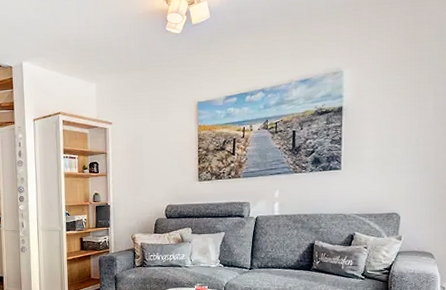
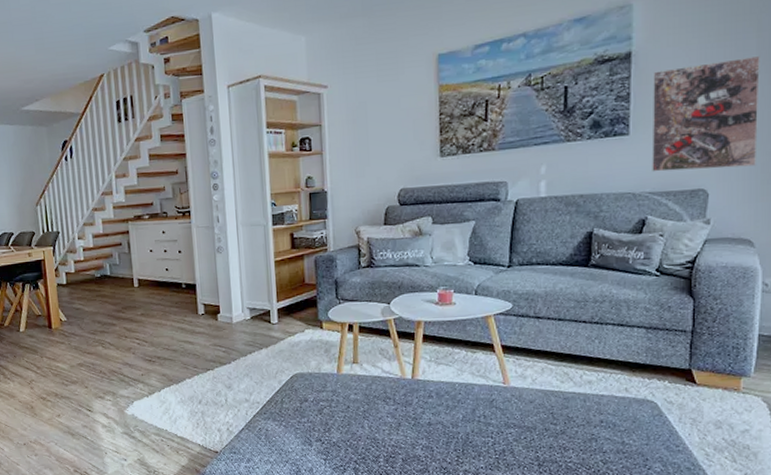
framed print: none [358,113,437,199] -> present [651,55,760,172]

